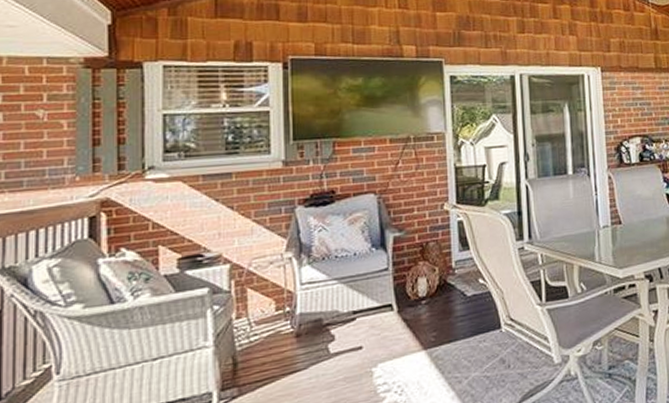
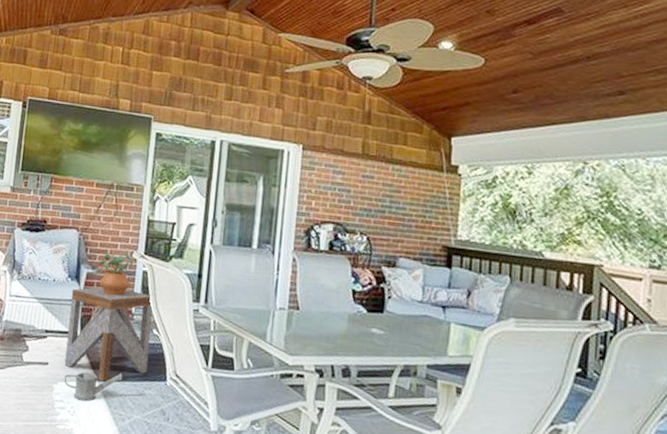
side table: none [378,244,479,349] -> present [64,287,152,382]
watering can: none [384,333,453,377] -> present [64,372,123,402]
potted plant: none [404,206,446,256] -> present [97,252,133,296]

